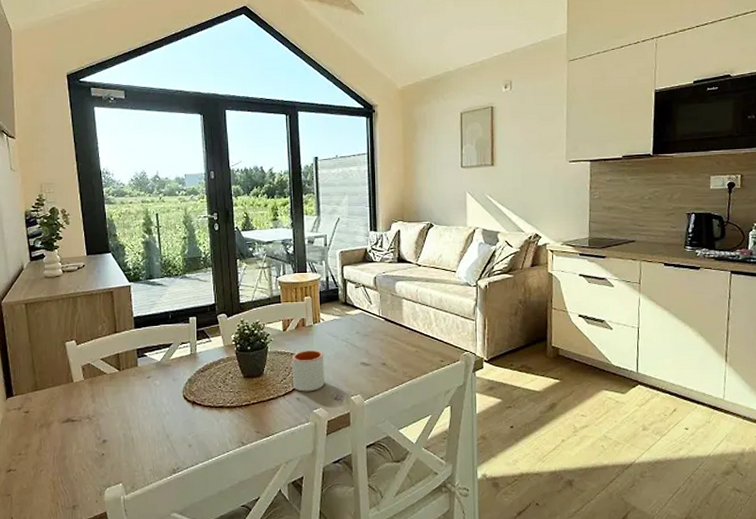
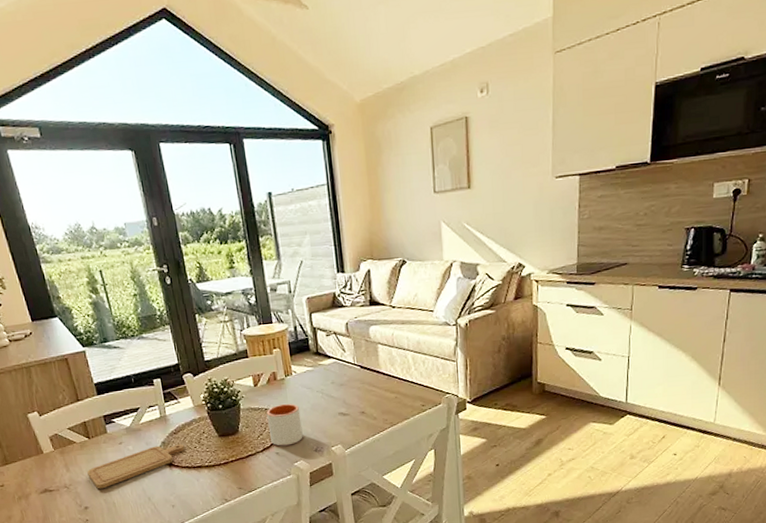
chopping board: none [112,382,210,423] -> present [87,444,185,489]

